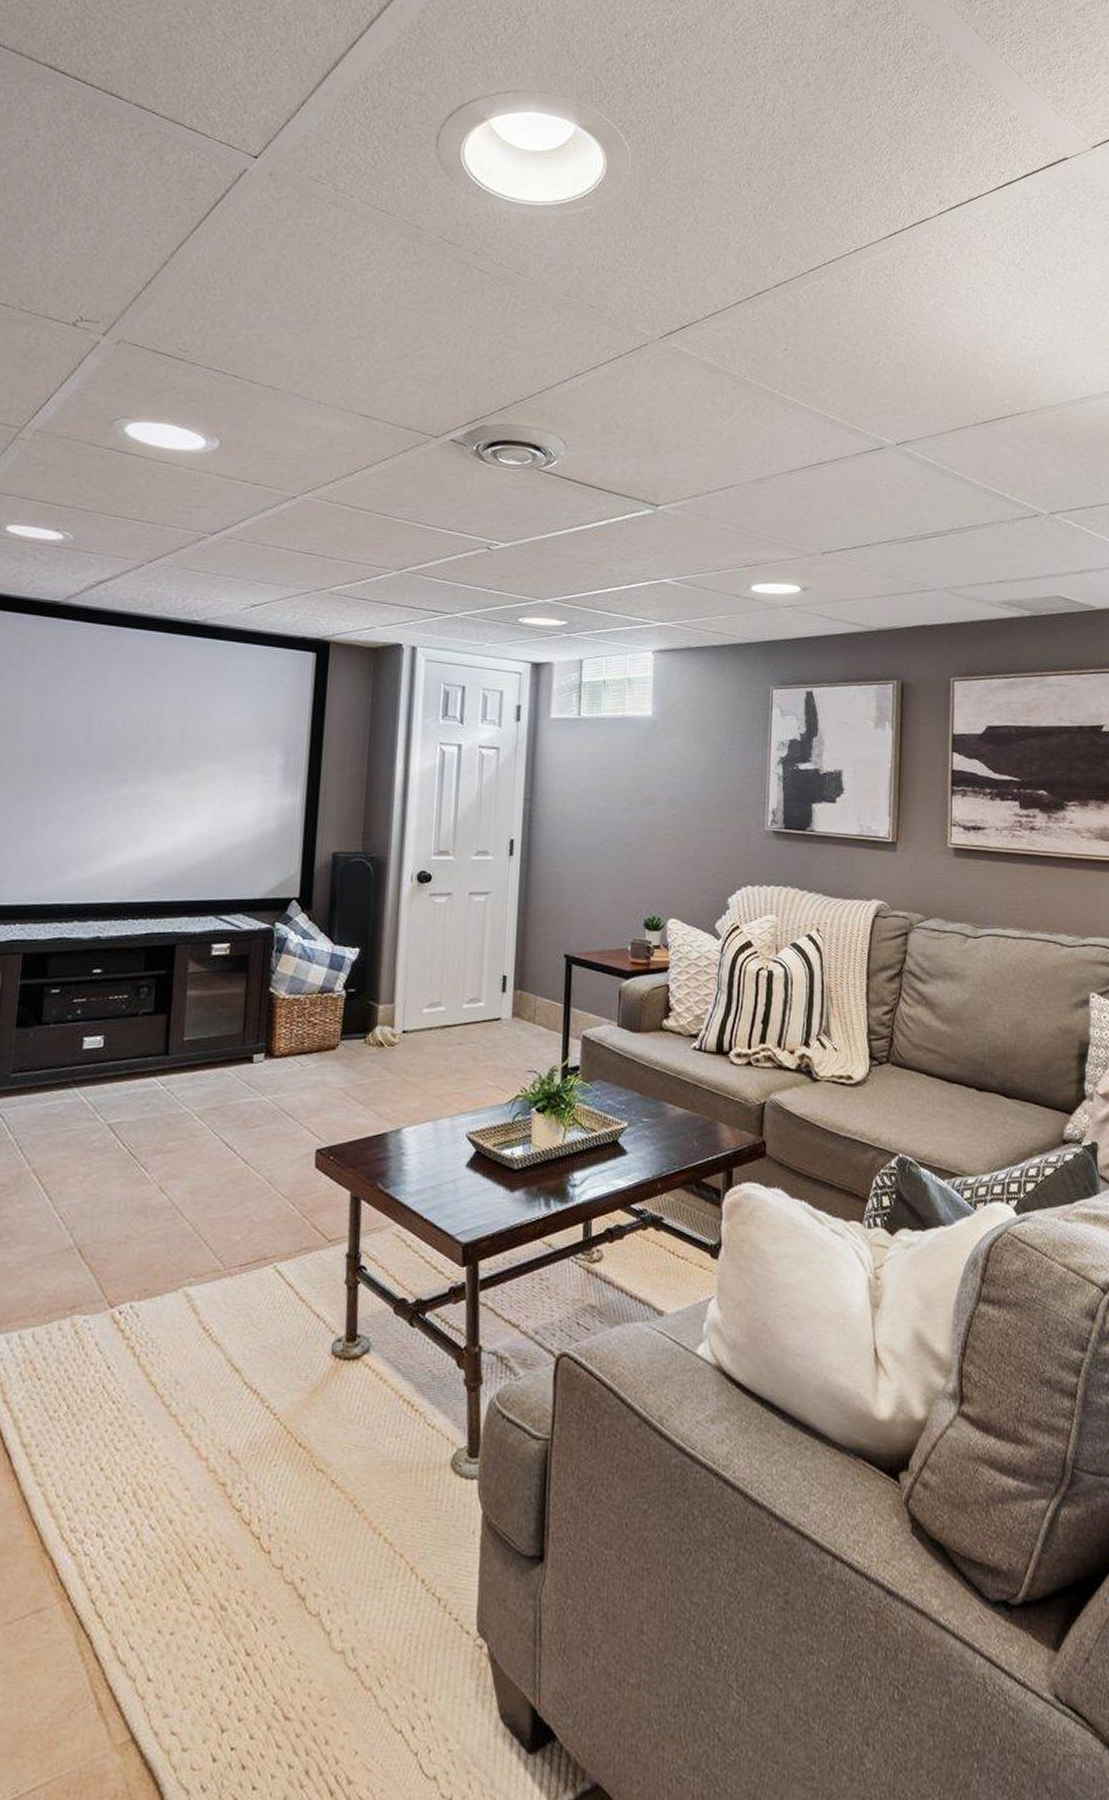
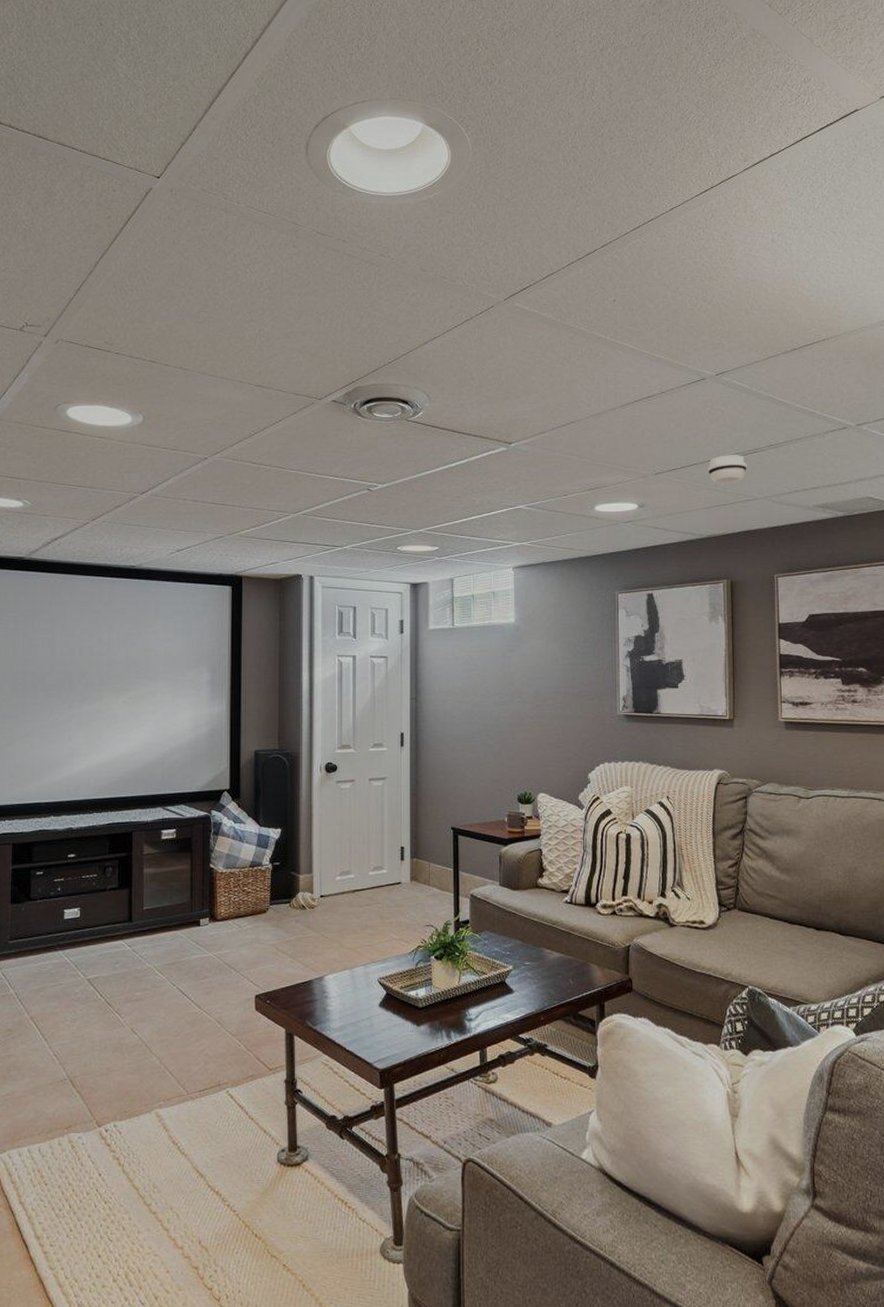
smoke detector: none [882,537,926,571] -> present [708,455,747,484]

